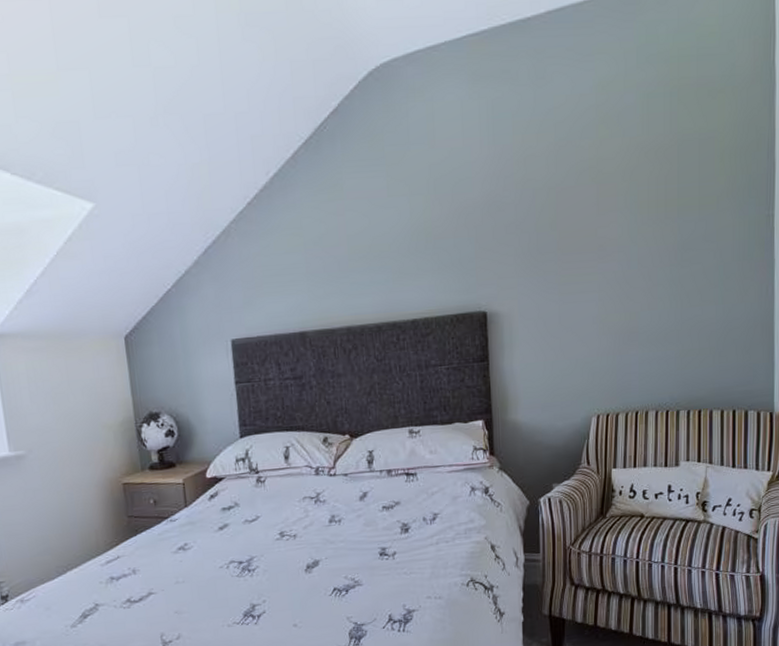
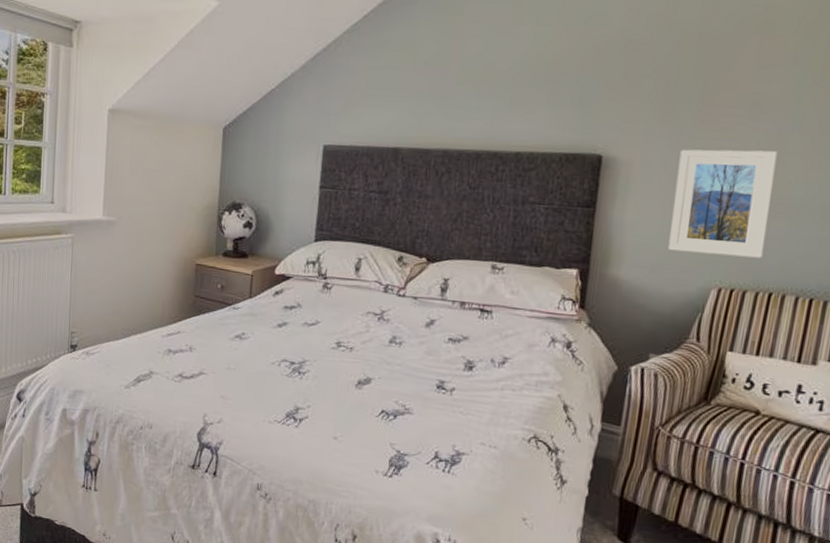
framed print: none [549,287,626,389] -> present [668,149,778,258]

